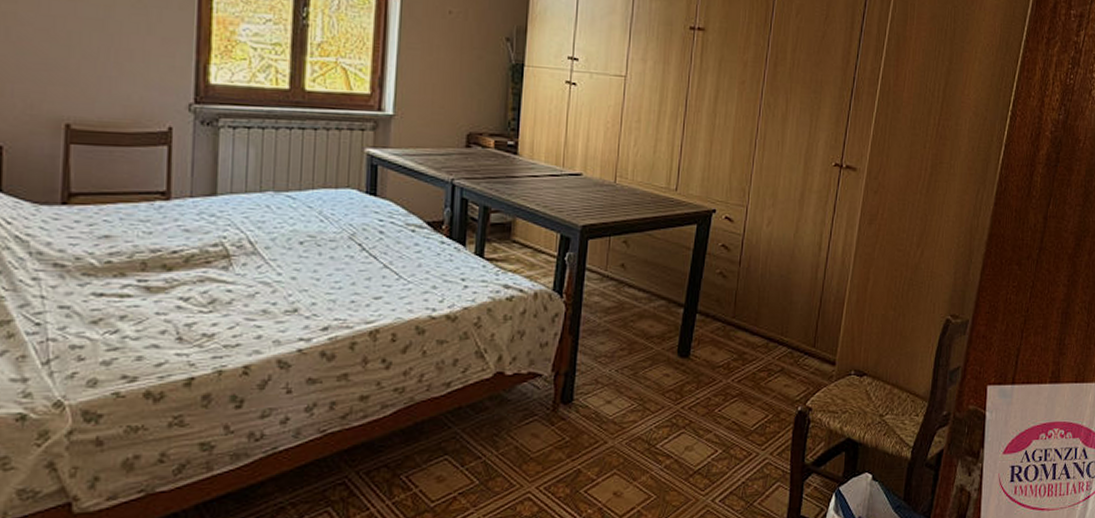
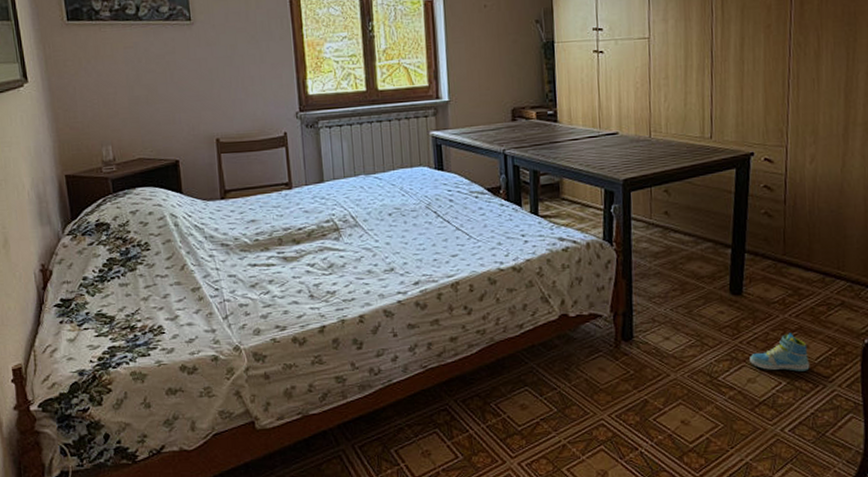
sneaker: none [689,398,746,439] -> present [750,333,810,372]

